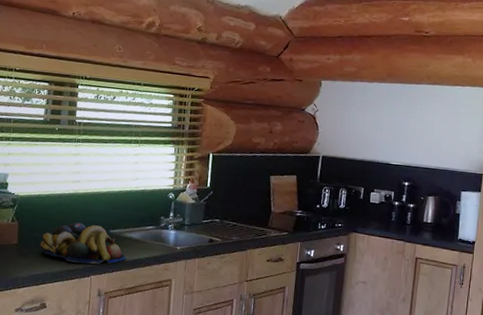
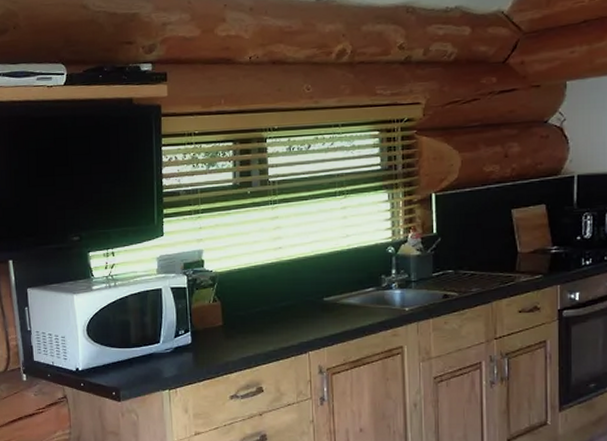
fruit bowl: present [40,222,126,264] -> none [248,294,347,339]

